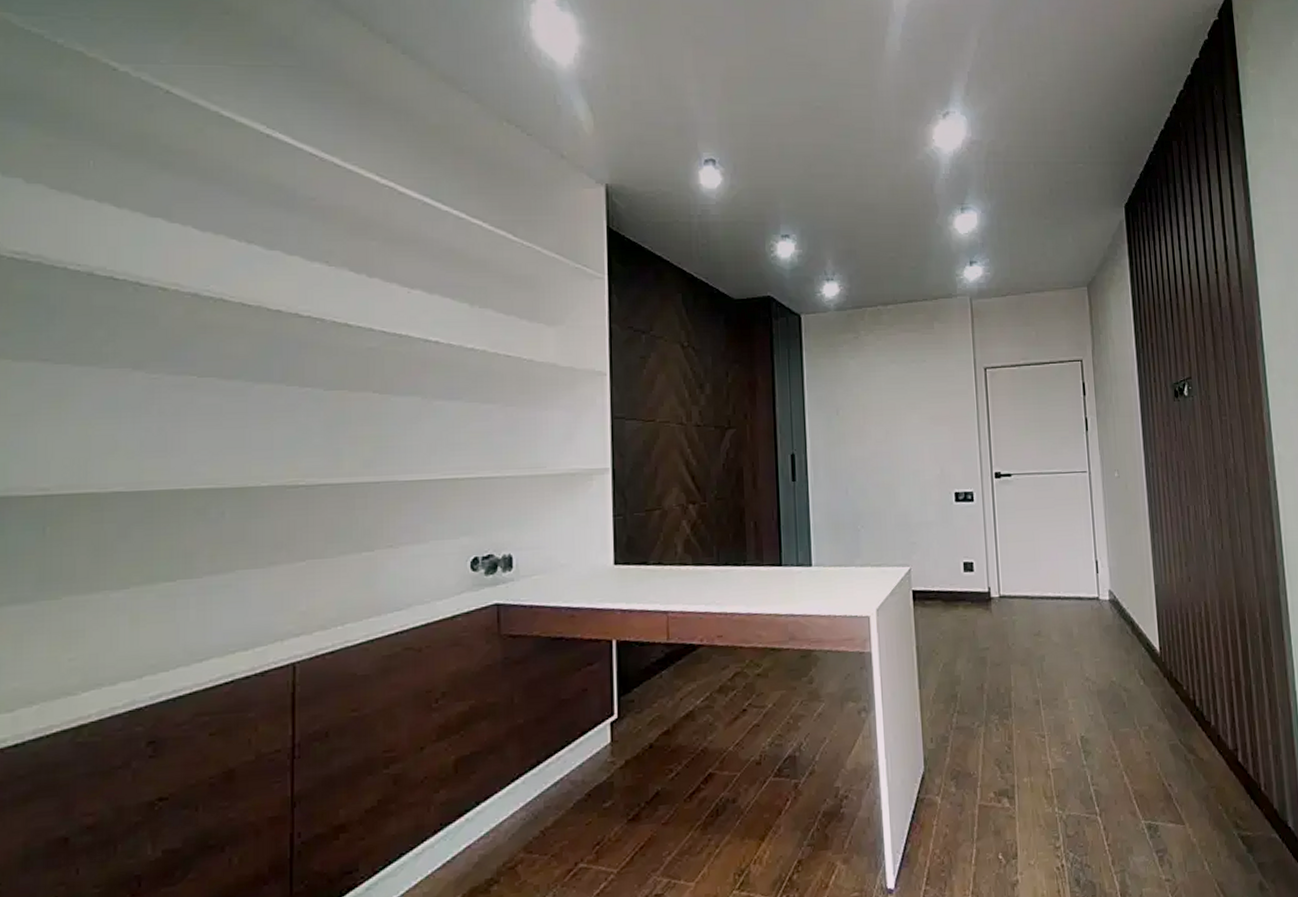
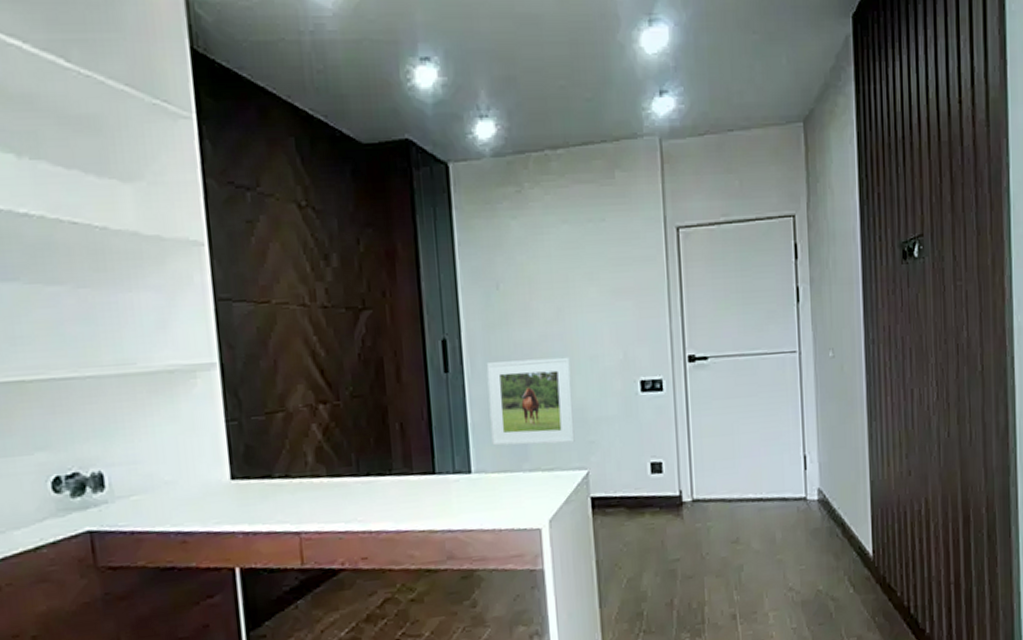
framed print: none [826,471,899,544] -> present [486,357,575,446]

